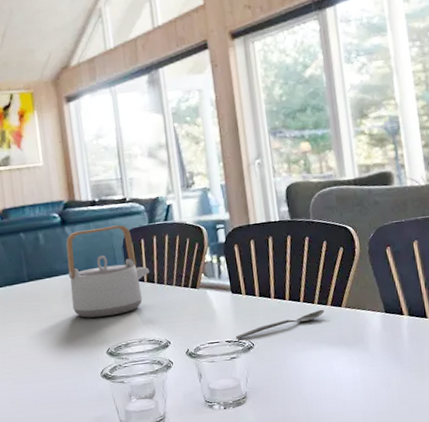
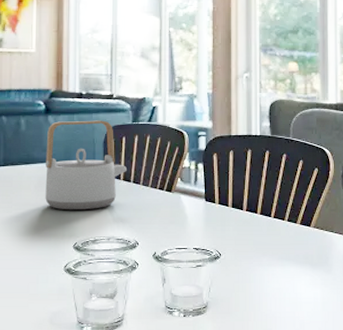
spoon: present [235,309,325,340] -> none [203,227,293,248]

